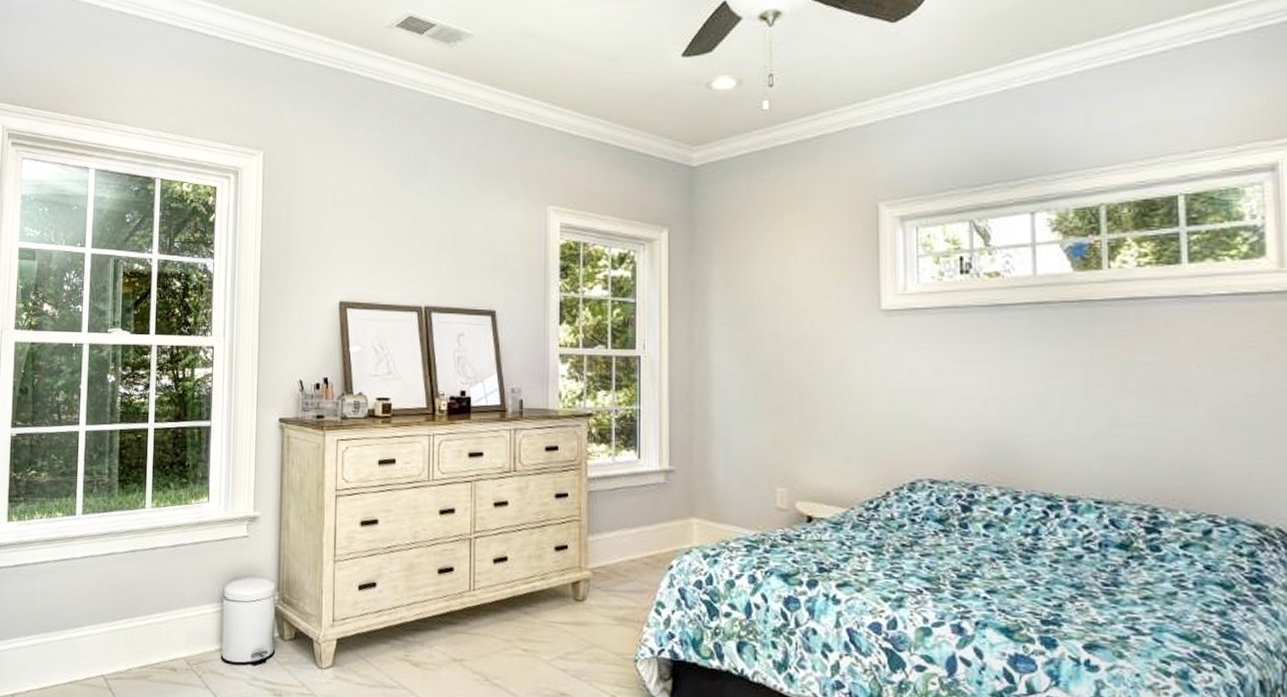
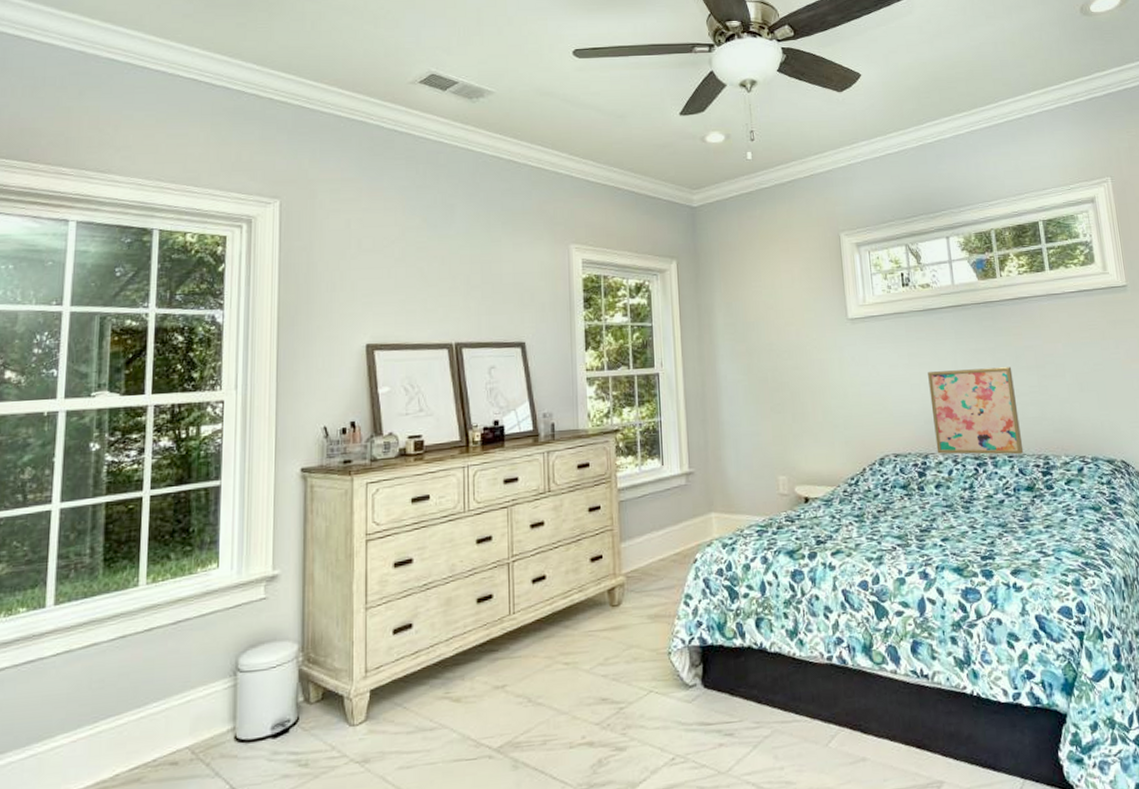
wall art: none [987,384,1120,501] -> present [928,367,1024,455]

